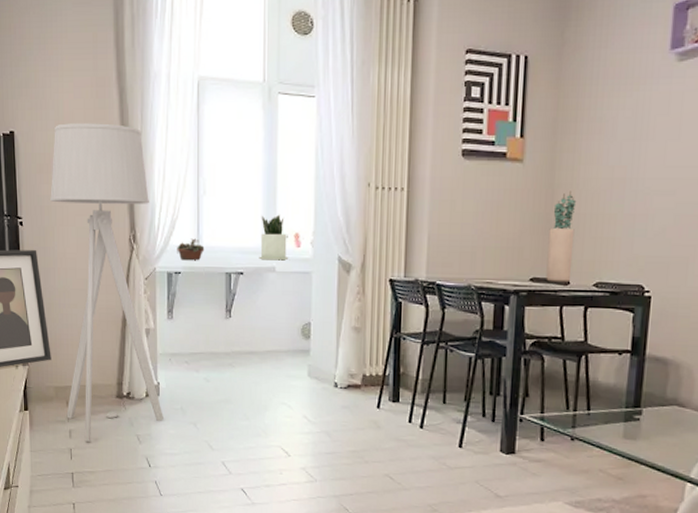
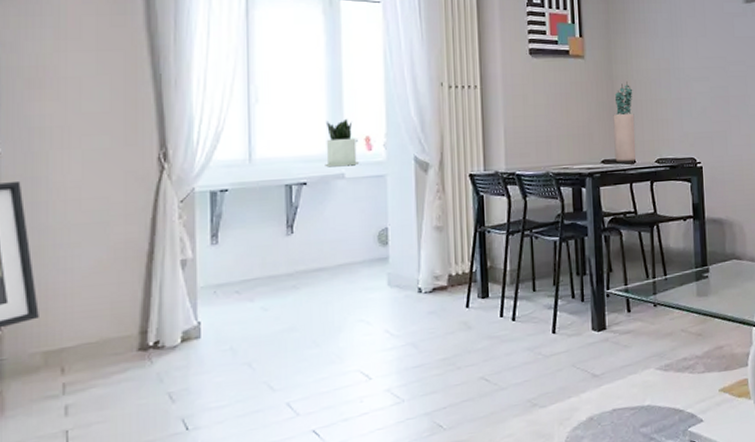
floor lamp: present [49,123,163,443] -> none [42,30,206,418]
succulent planter: present [177,238,205,261] -> none [222,151,258,177]

